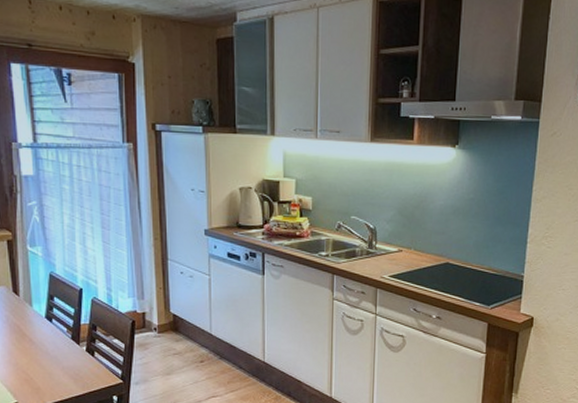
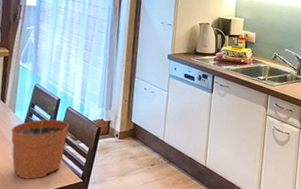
plant pot: none [31,297,98,381] -> present [10,105,69,179]

